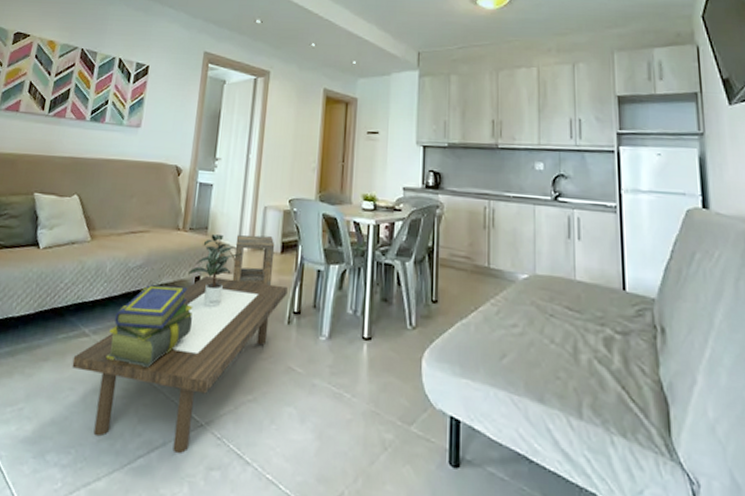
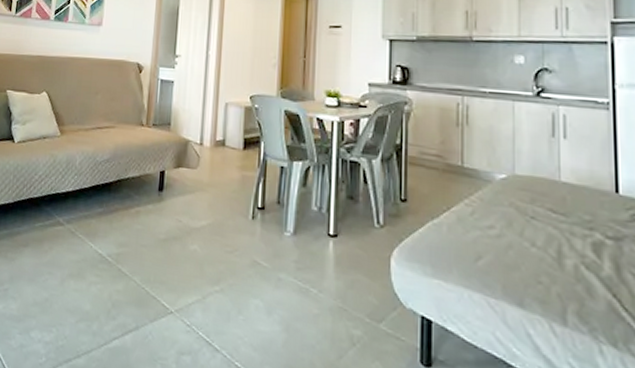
coffee table: present [71,276,288,455] -> none [49,171,251,339]
stack of books: present [106,285,193,367] -> none [79,178,159,256]
potted plant: present [188,234,242,307] -> none [153,130,204,201]
side table: present [232,235,275,286] -> none [196,131,237,181]

